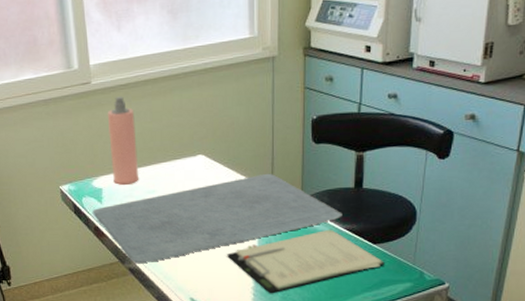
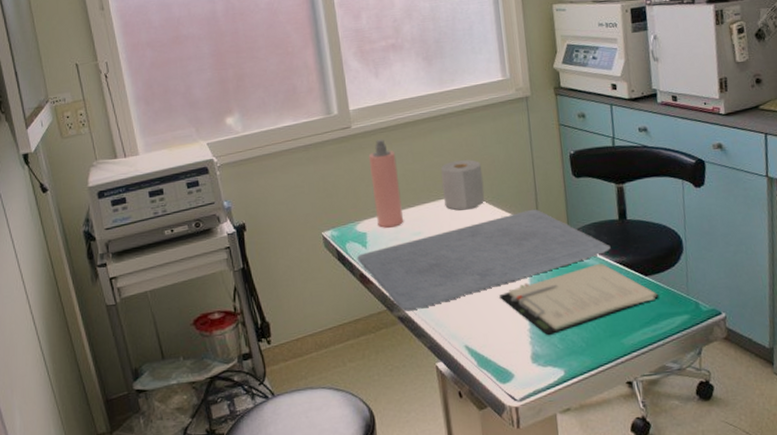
paper towel roll: none [178,121,221,171] -> present [440,159,485,211]

